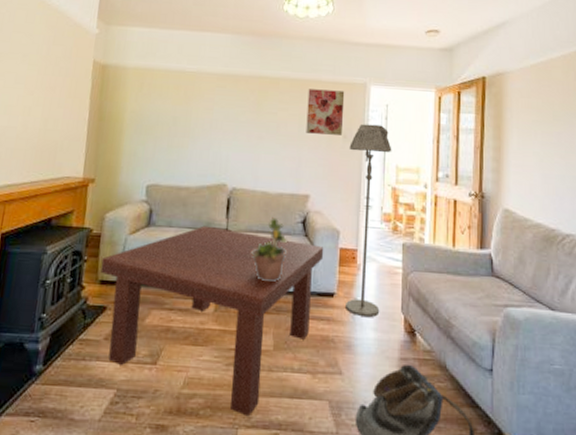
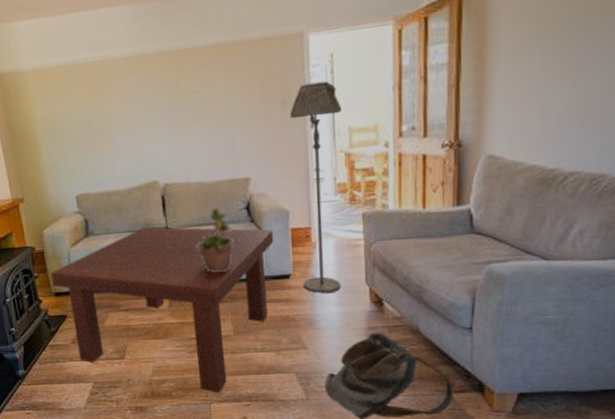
wall art: present [306,89,345,135] -> none [232,48,279,108]

